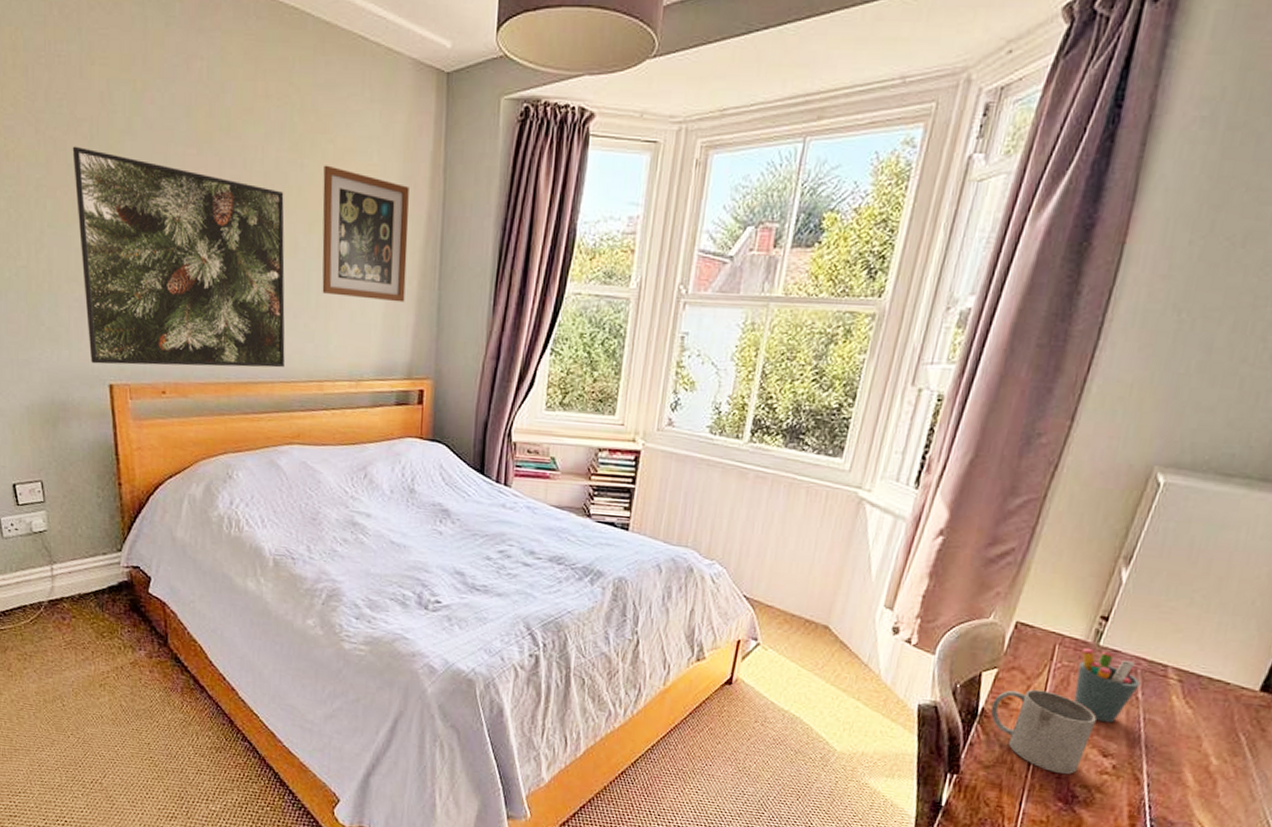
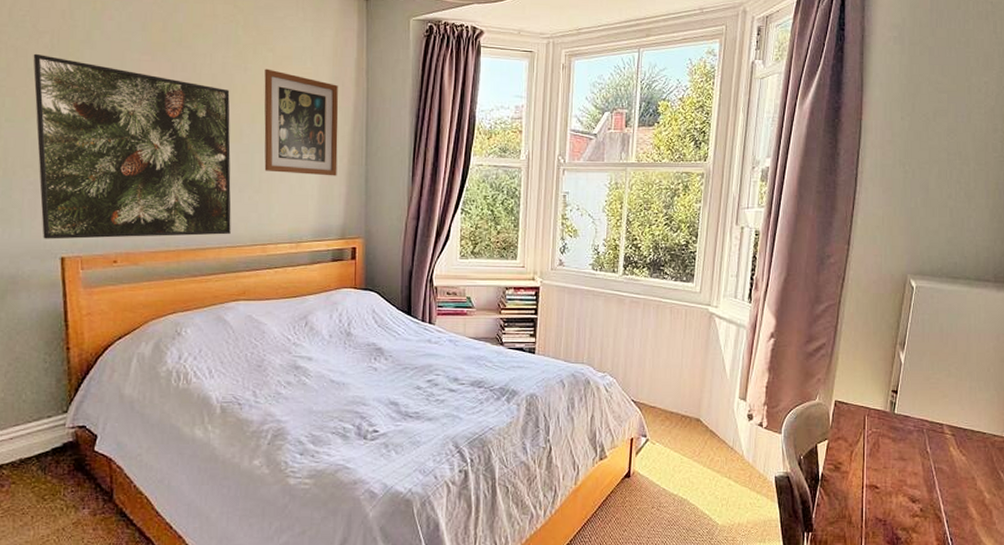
mug: present [990,689,1097,775] -> none [828,454,903,521]
pen holder: present [1073,647,1141,724] -> none [883,416,927,475]

